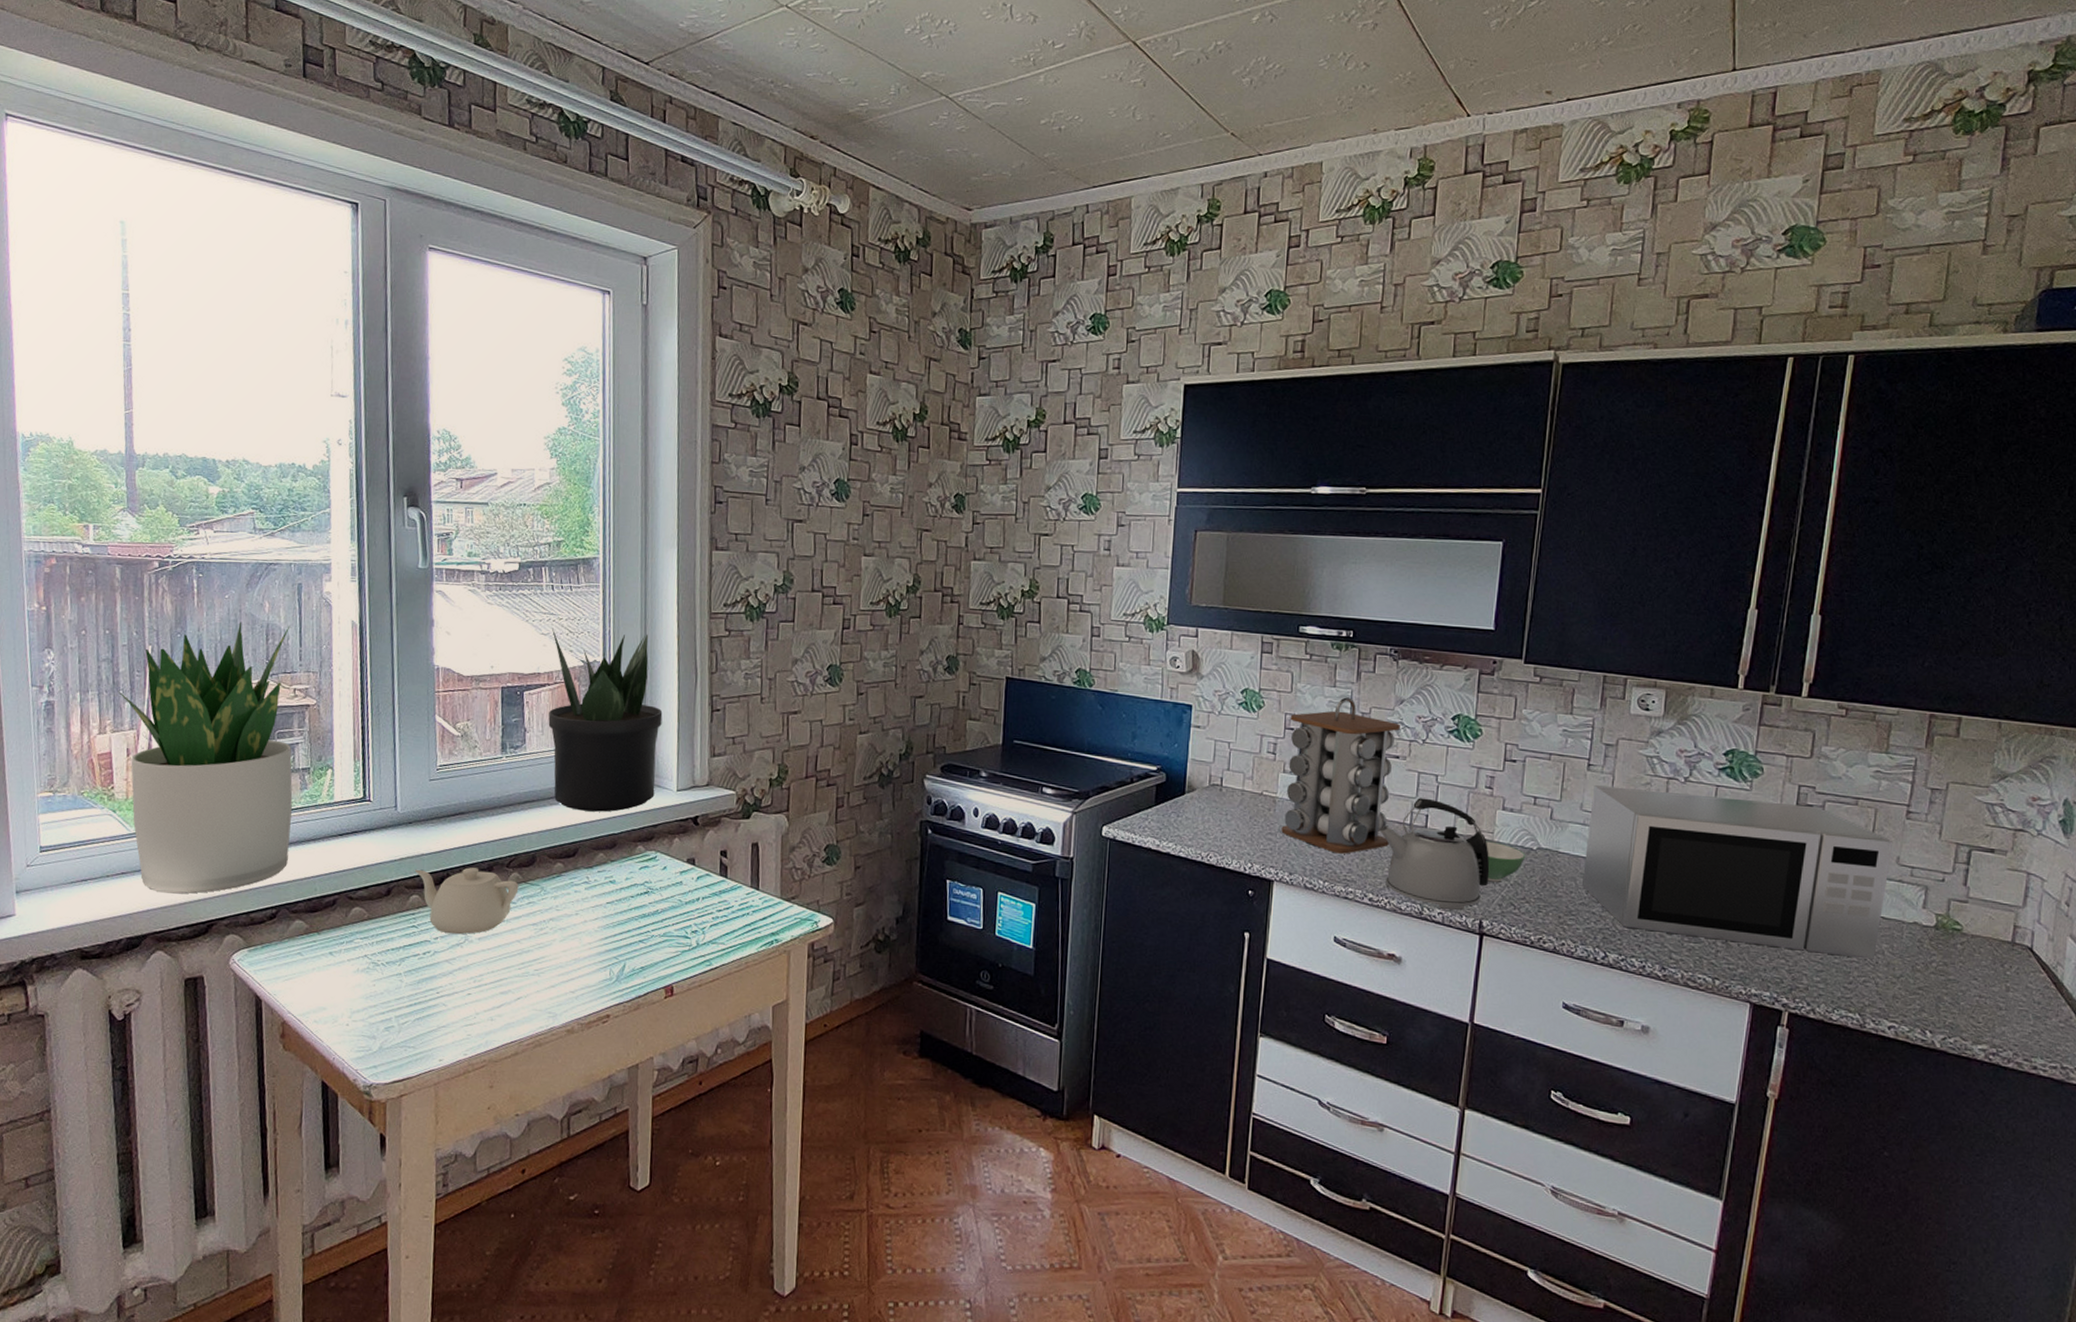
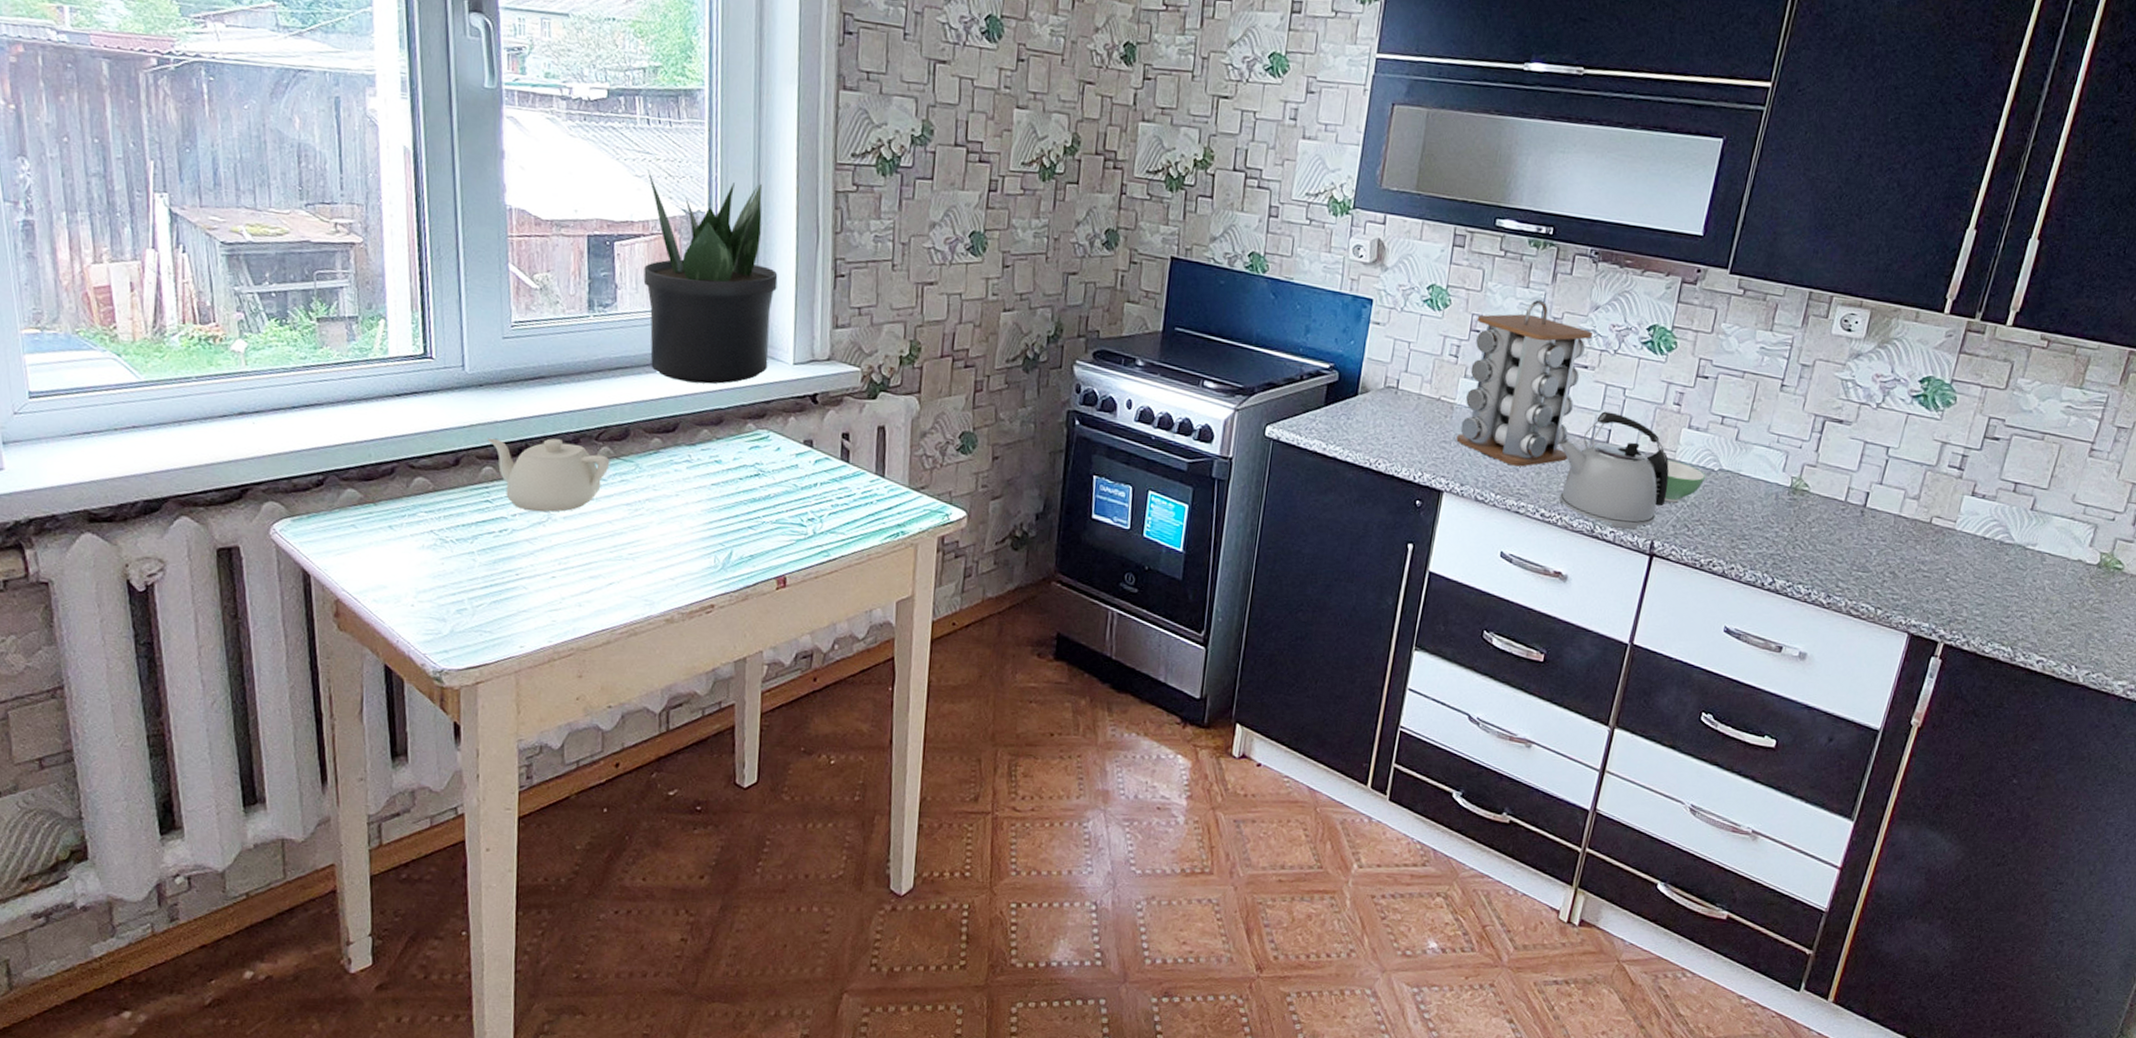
planter: present [118,621,293,894] -> none [114,138,338,454]
microwave: present [1582,785,1893,960] -> none [1759,407,2072,595]

